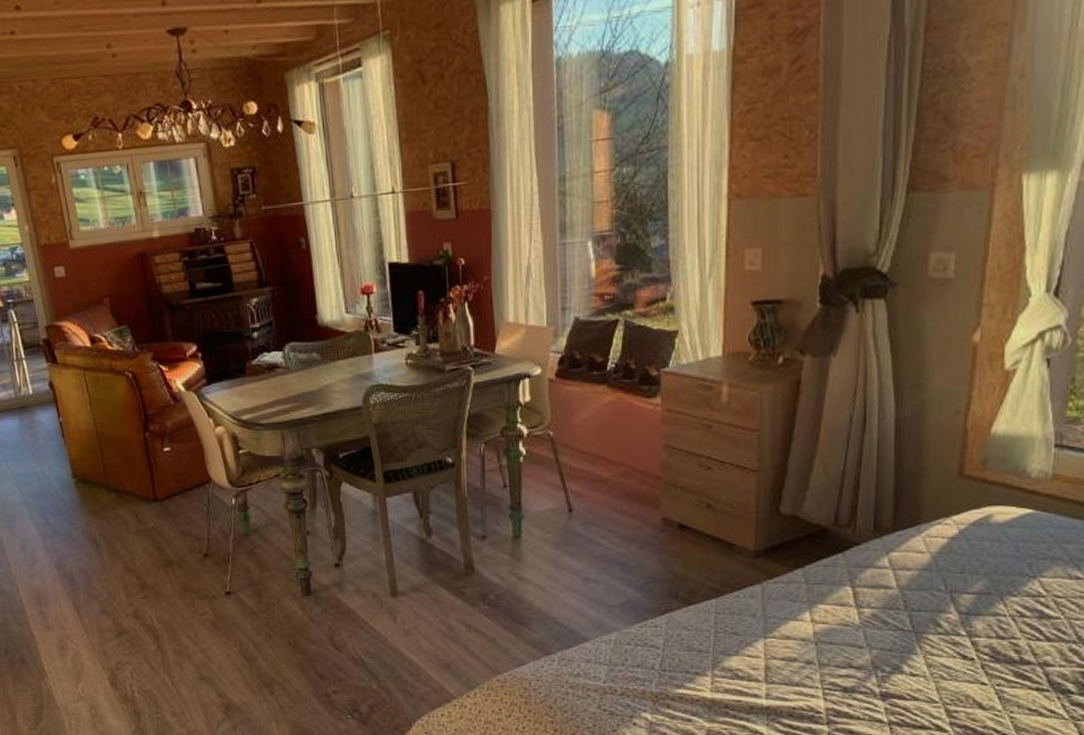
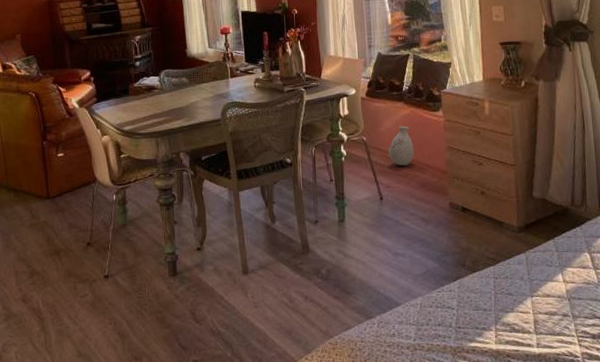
vase: none [583,417,618,470] -> present [388,126,415,166]

